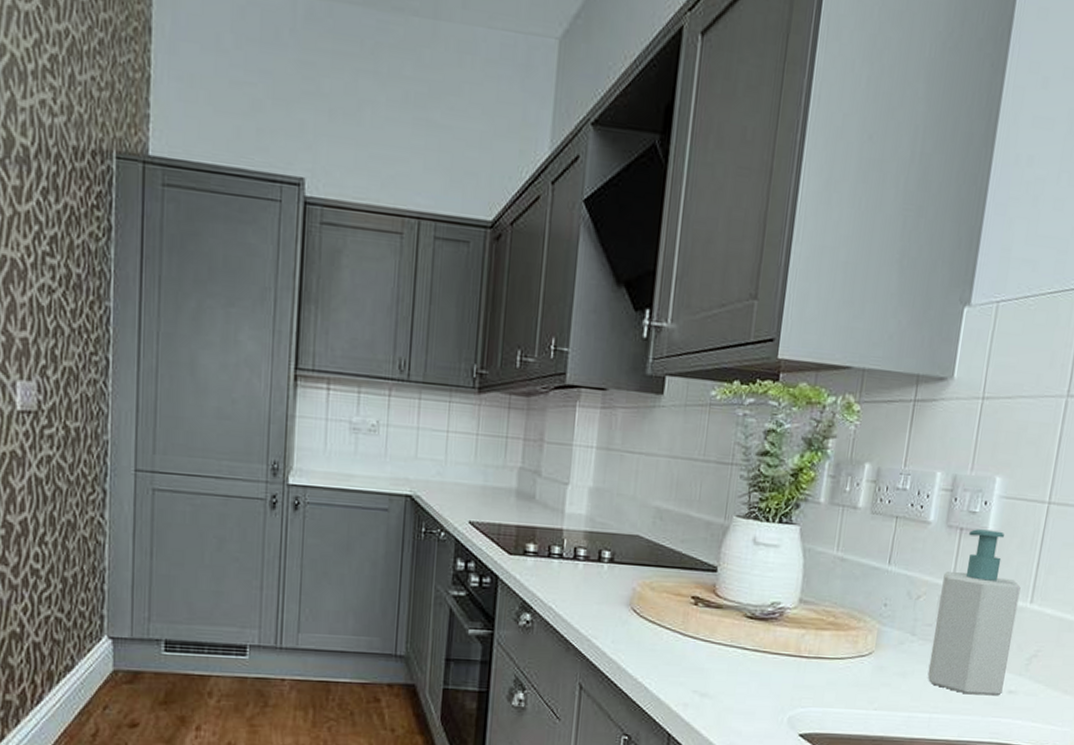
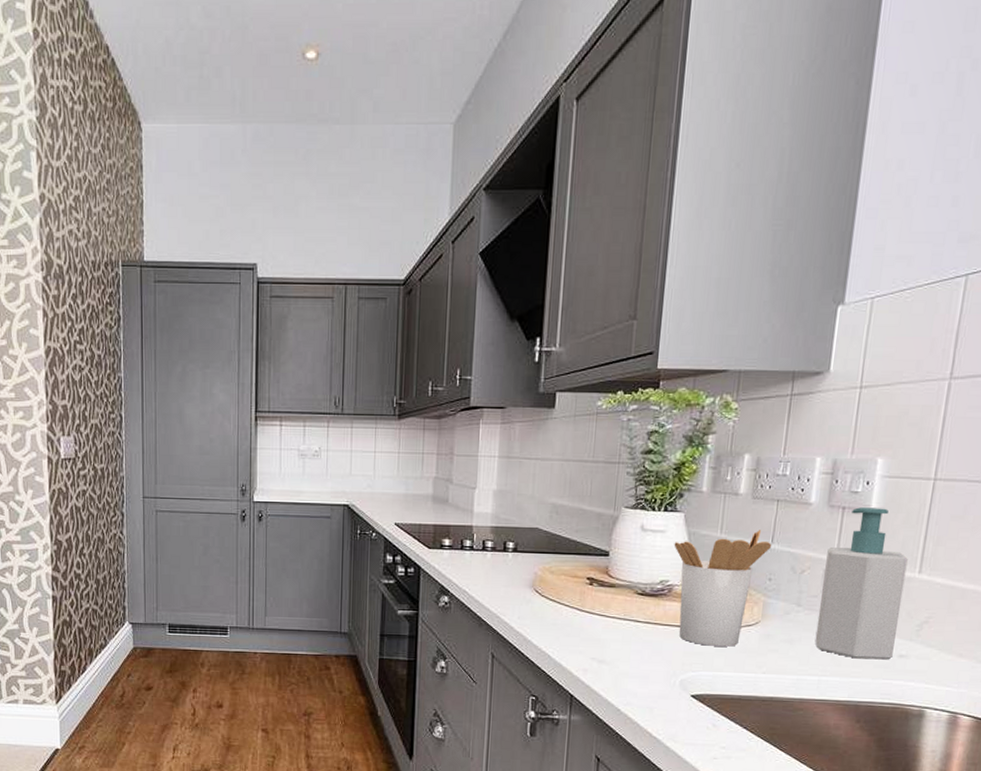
utensil holder: none [787,549,889,680] -> present [674,530,772,647]

